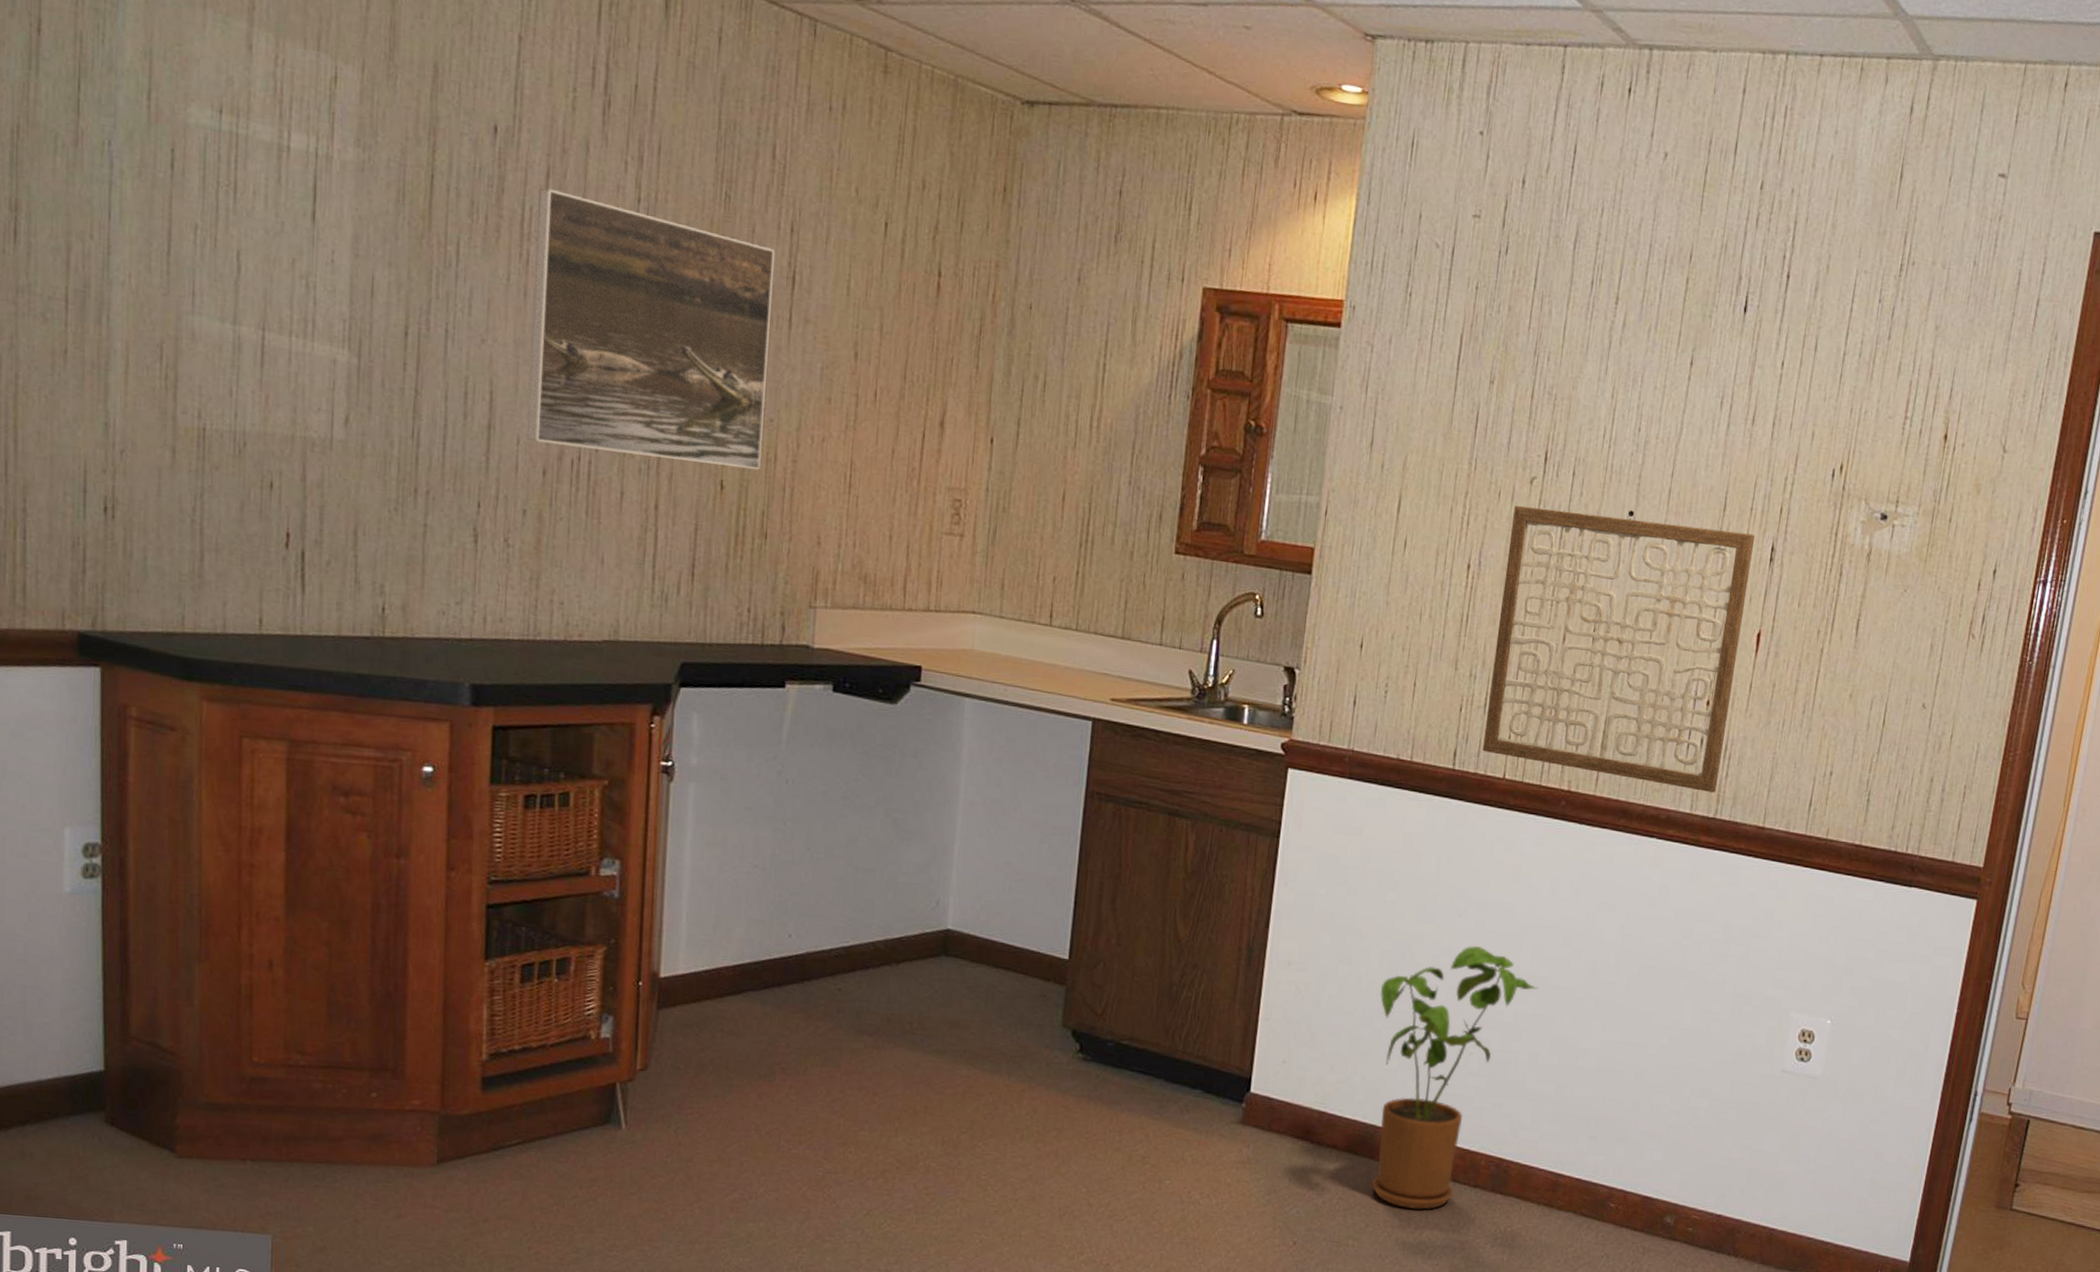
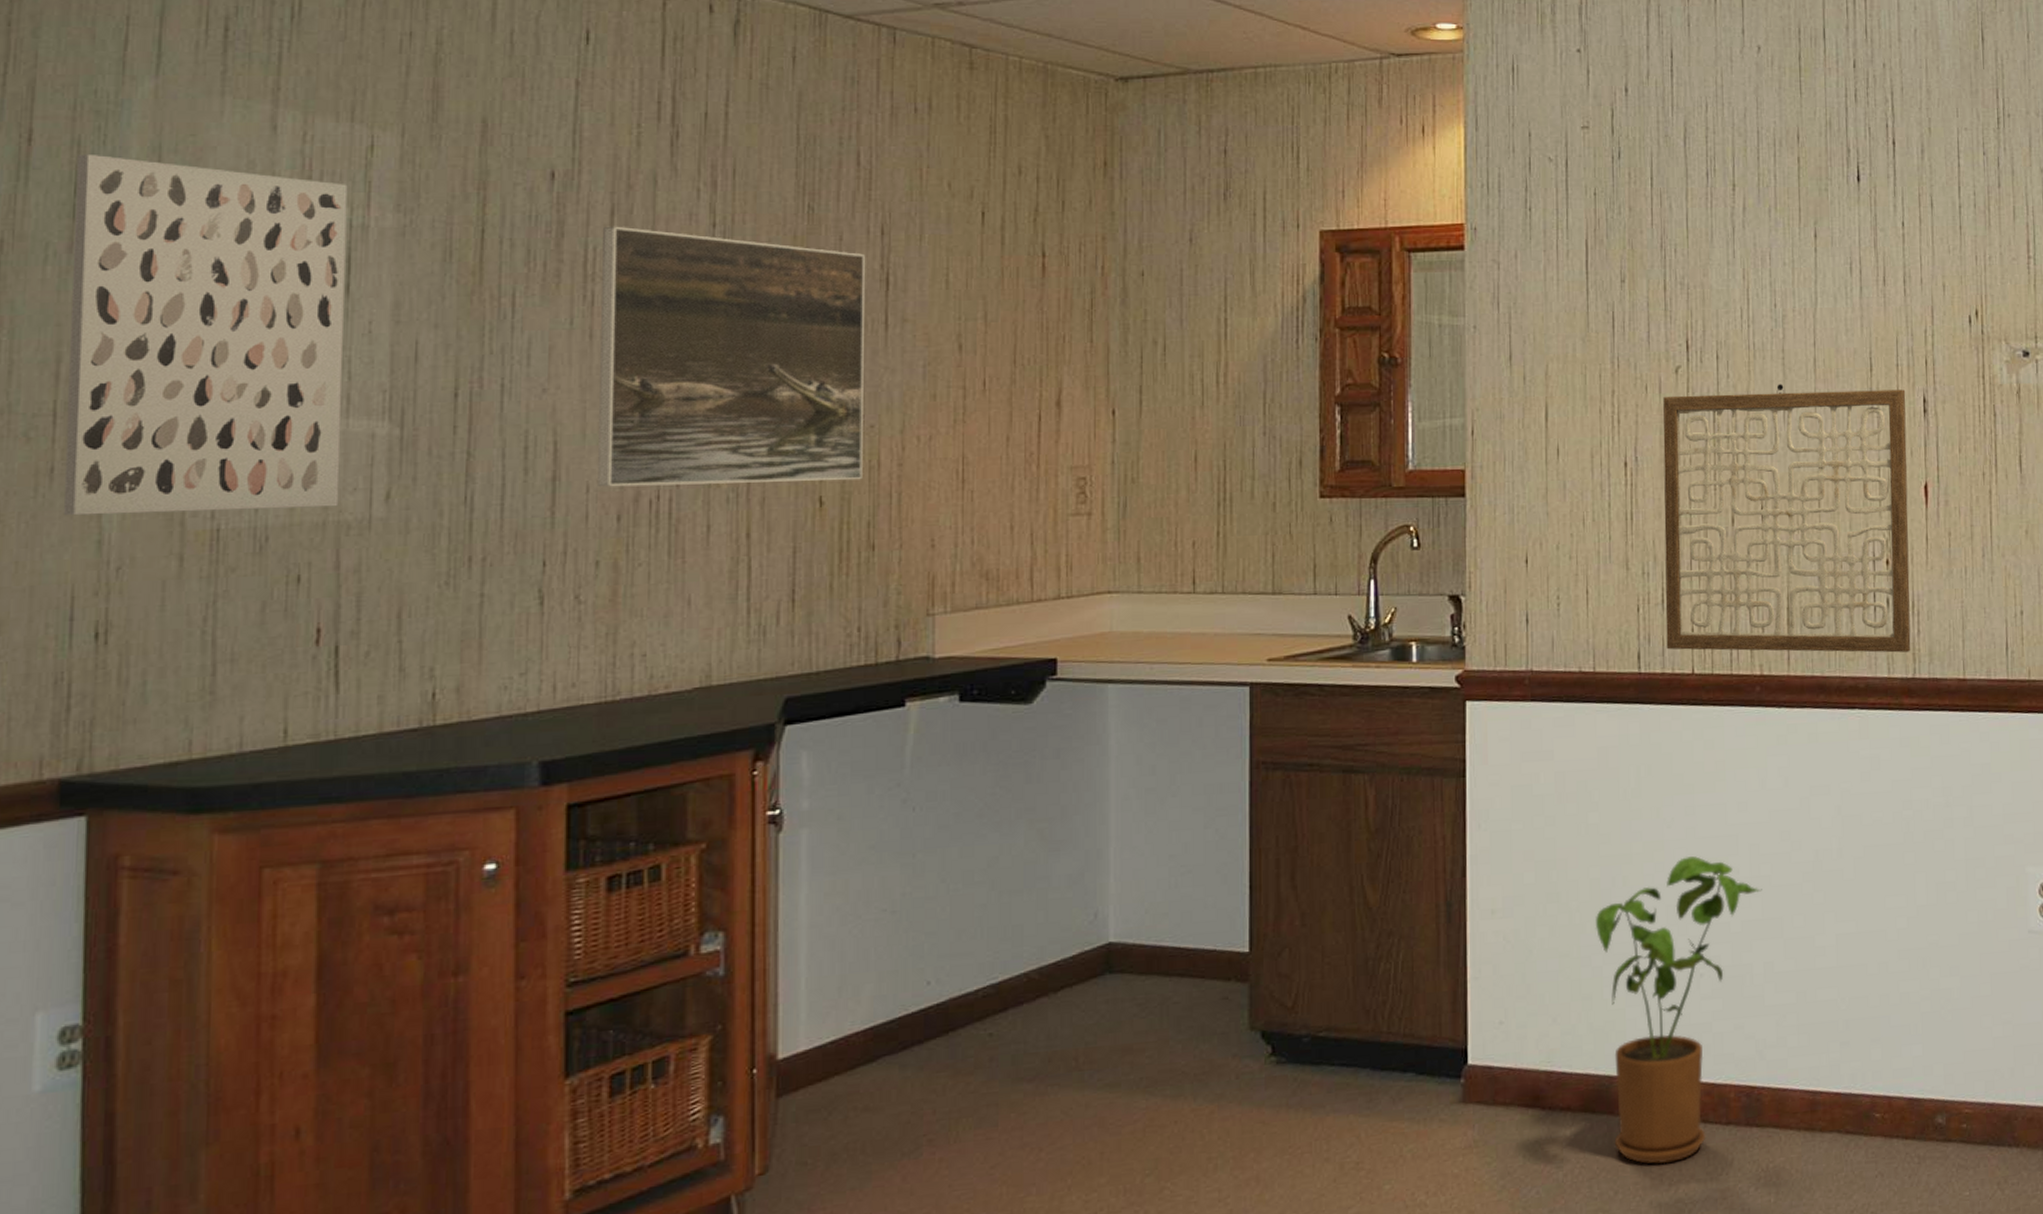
wall art: none [76,50,314,424] -> present [63,153,348,516]

